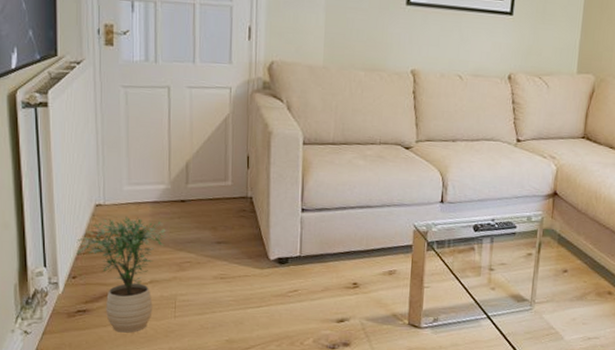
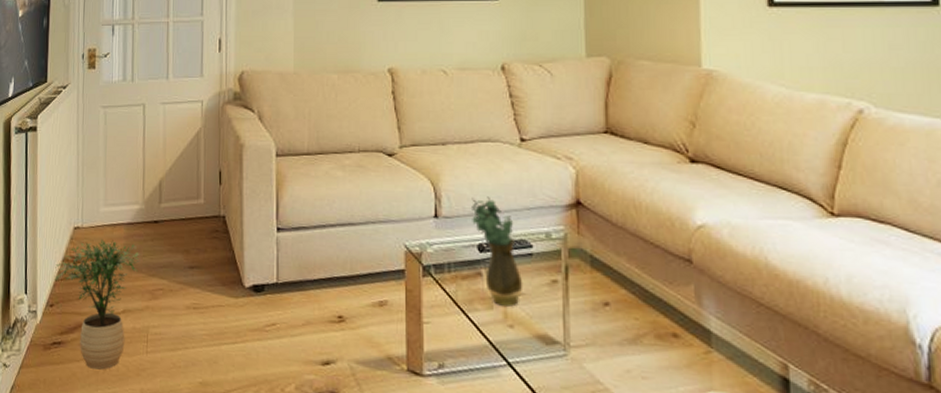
vase: none [471,186,506,274] -> present [472,196,523,307]

